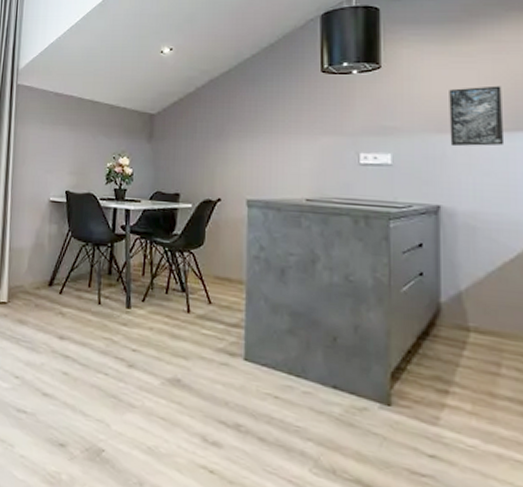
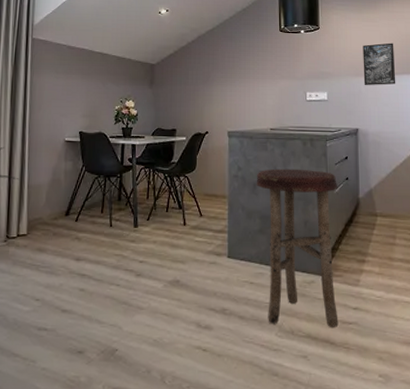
stool: none [284,252,407,478] -> present [256,168,339,328]

